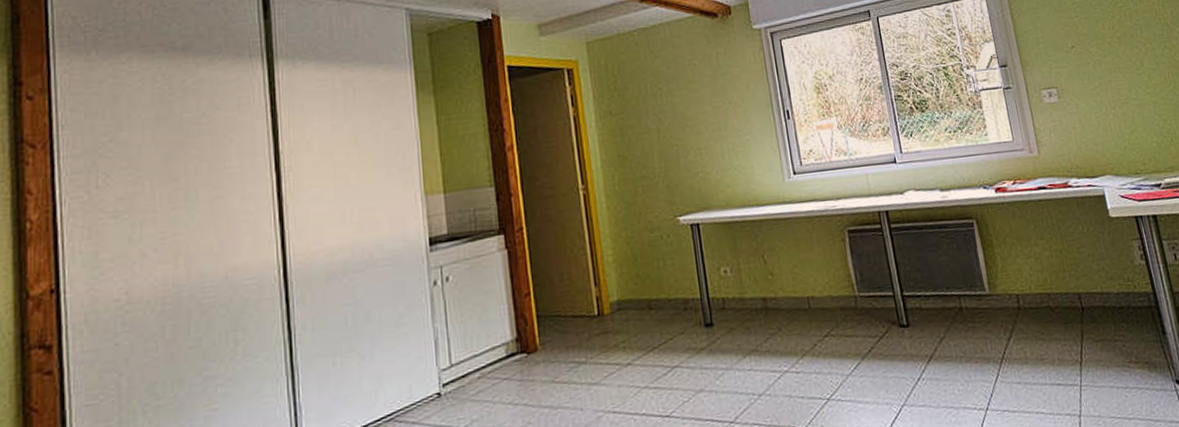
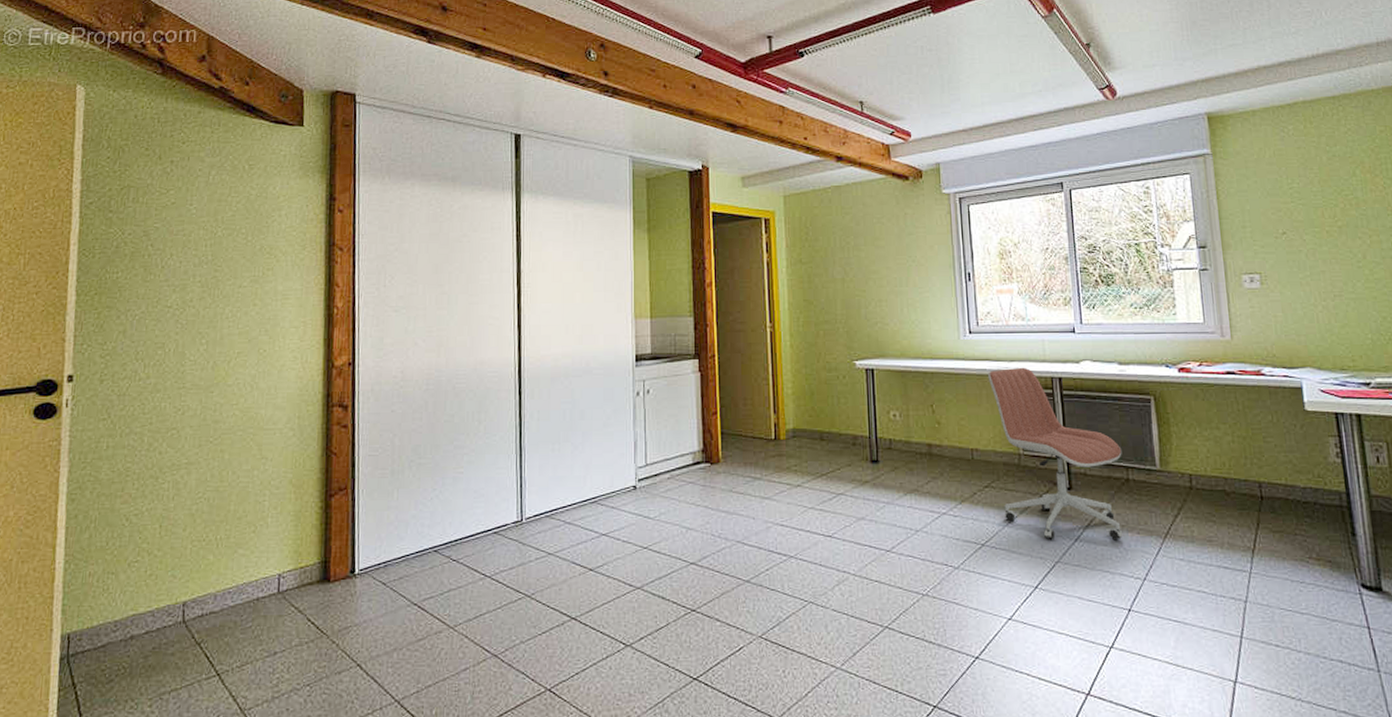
office chair: none [816,203,963,383] -> present [988,367,1123,541]

